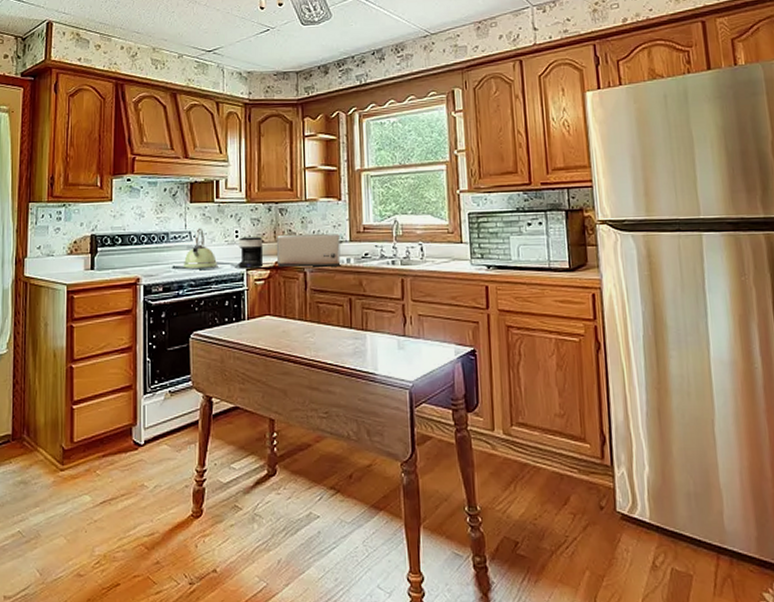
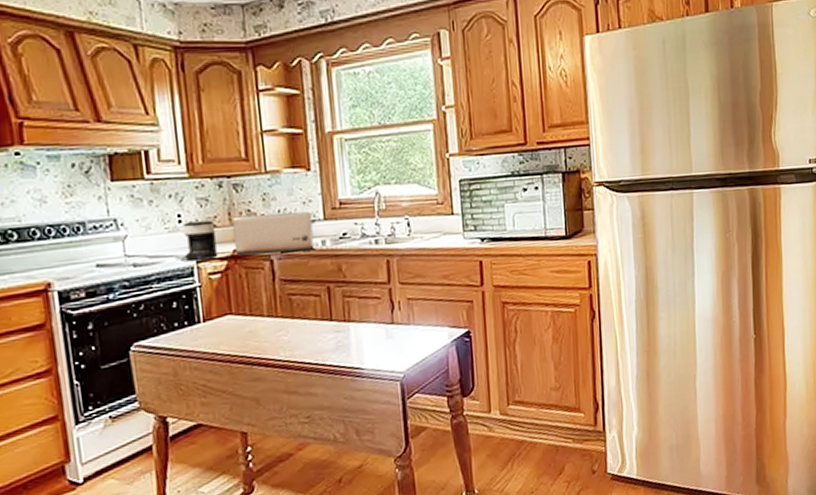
kettle: present [183,228,218,269] -> none [109,213,159,266]

